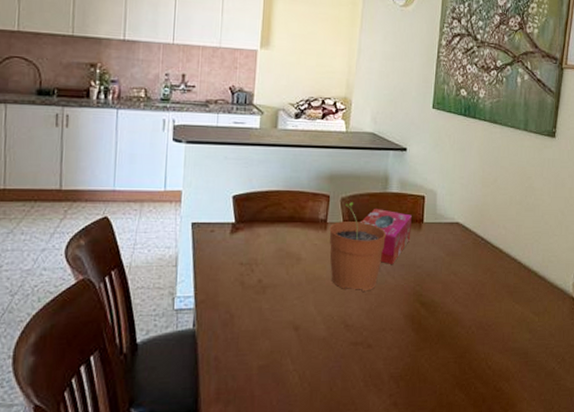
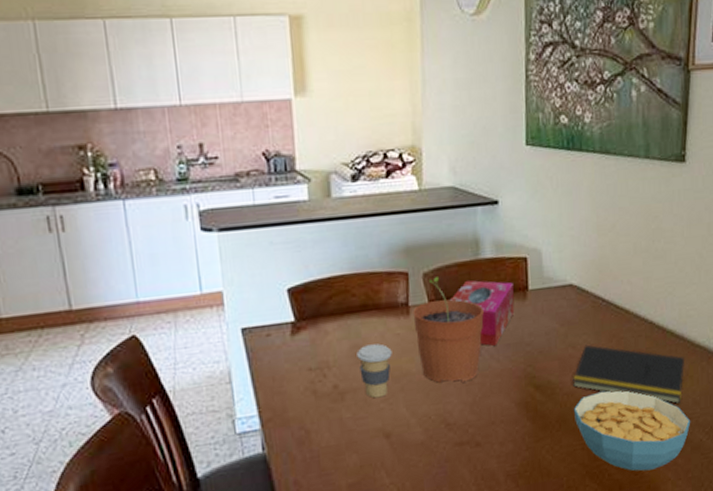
coffee cup: none [280,250,309,295] -> present [357,343,392,398]
cereal bowl: none [451,314,546,389] -> present [574,390,691,472]
notepad: none [452,274,544,334] -> present [573,344,684,404]

